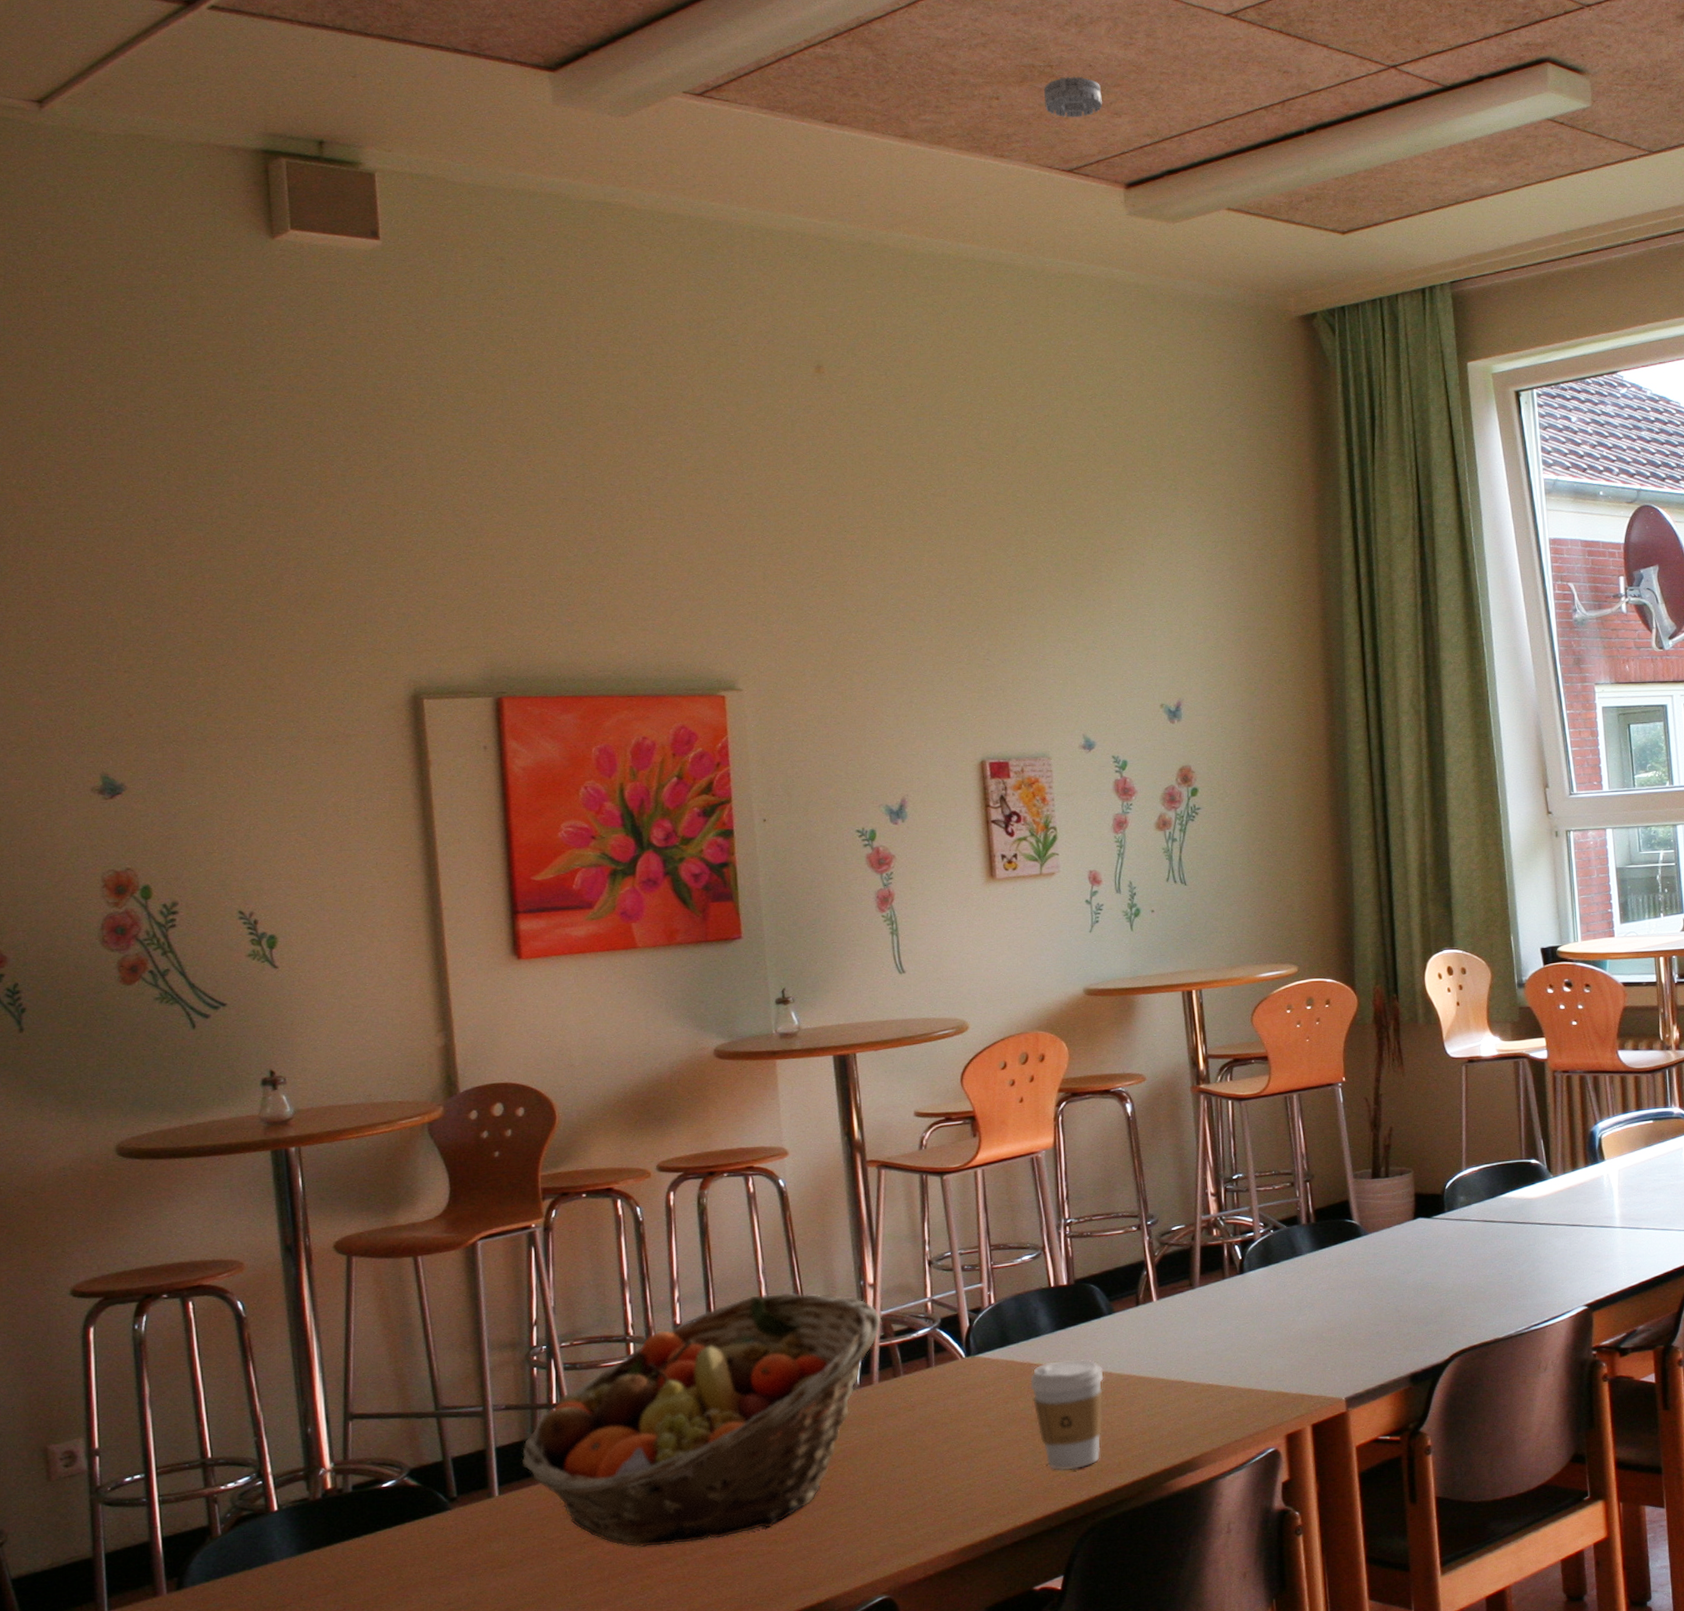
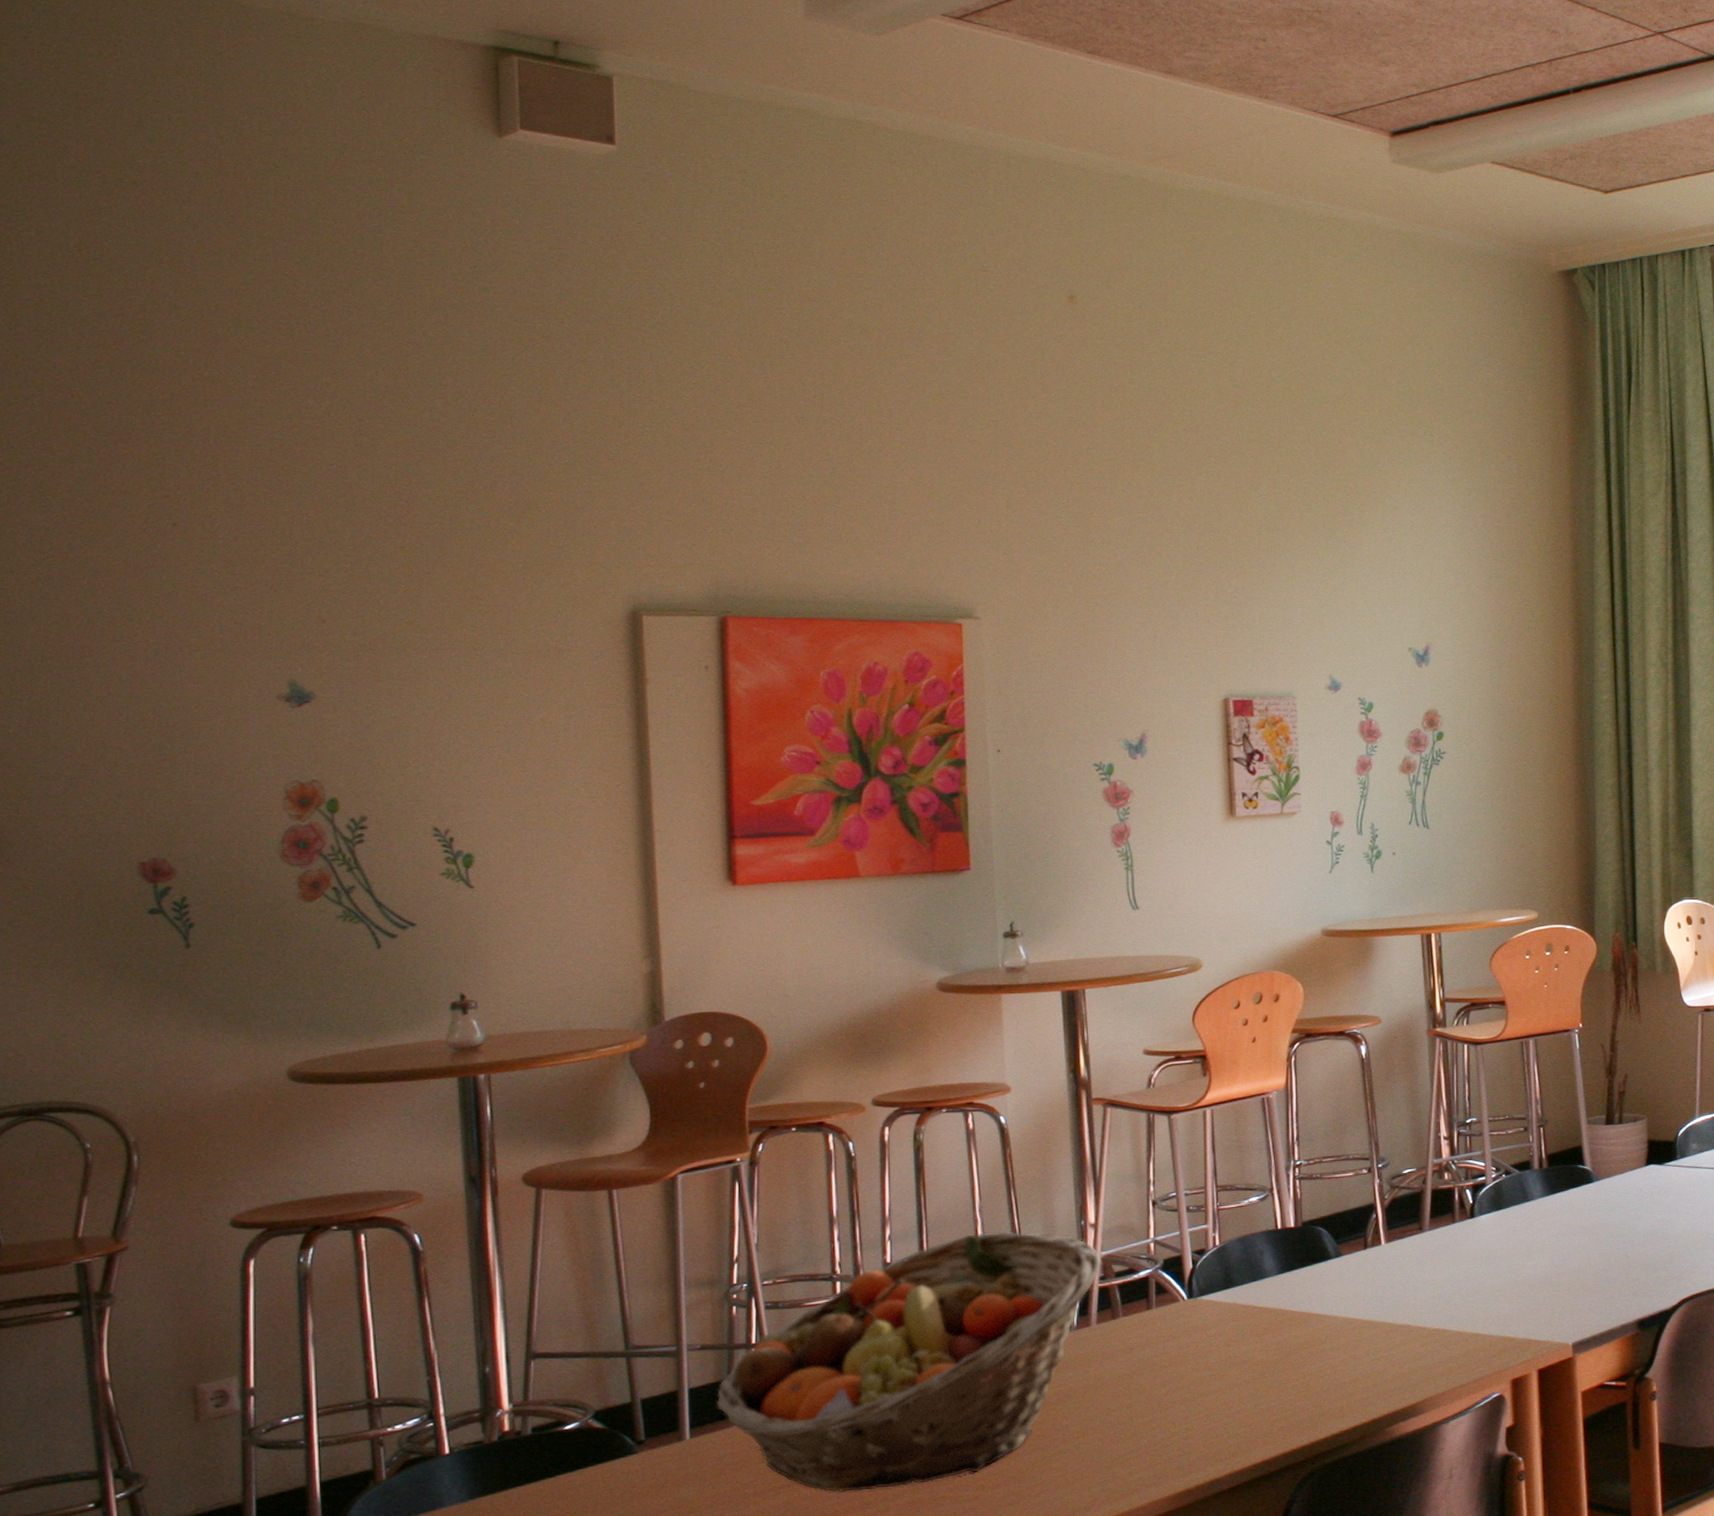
coffee cup: present [1030,1359,1104,1471] -> none [1253,1302,1329,1415]
smoke detector: present [1043,76,1102,118] -> none [1311,22,1370,64]

